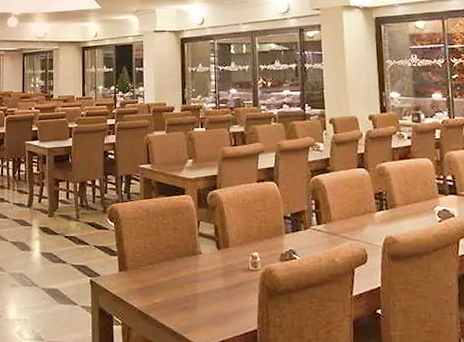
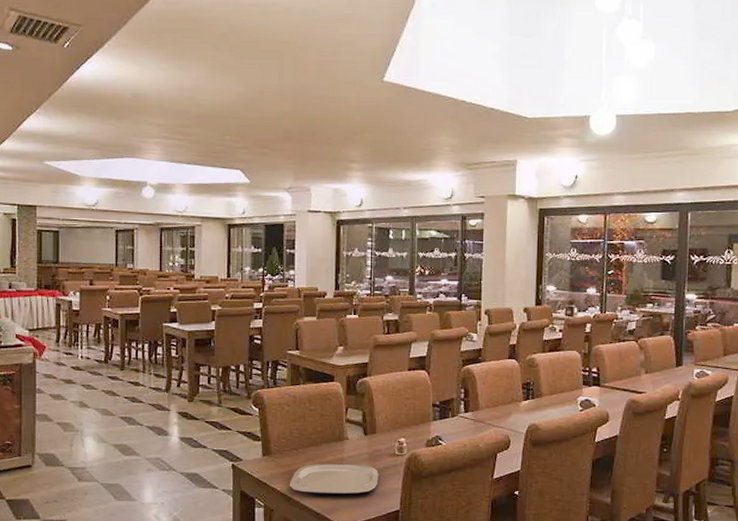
plate: none [145,279,234,312] -> present [289,464,379,495]

